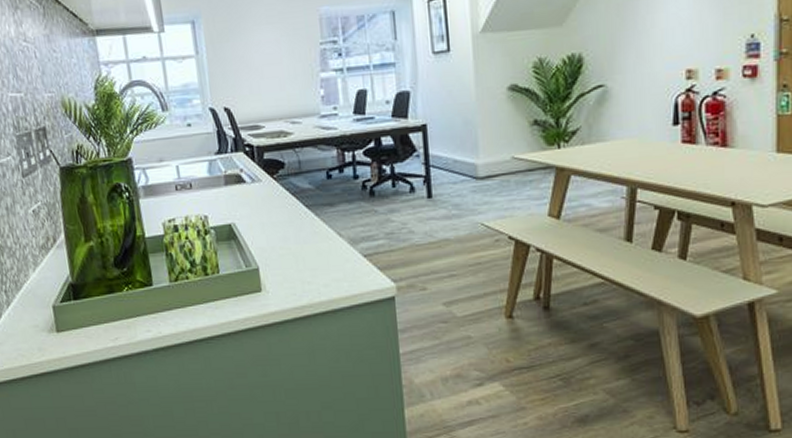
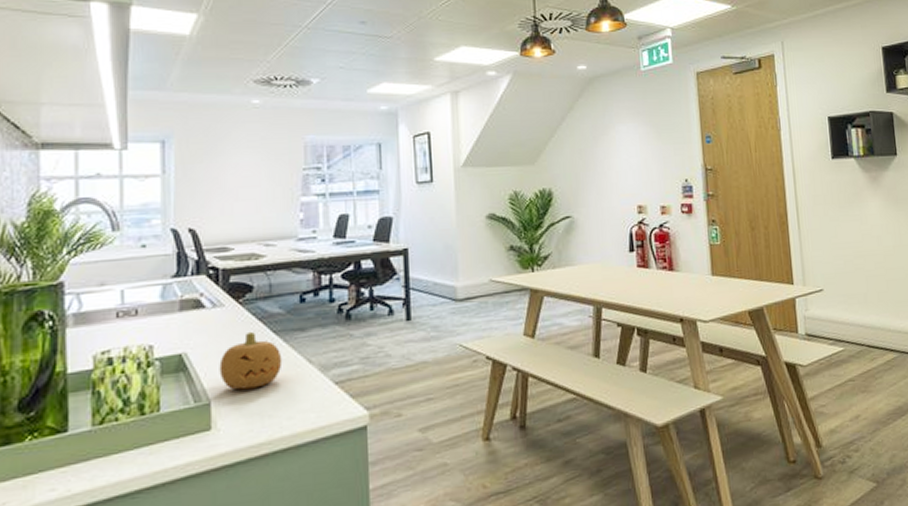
fruit: none [262,205,316,258] -> present [219,331,283,390]

